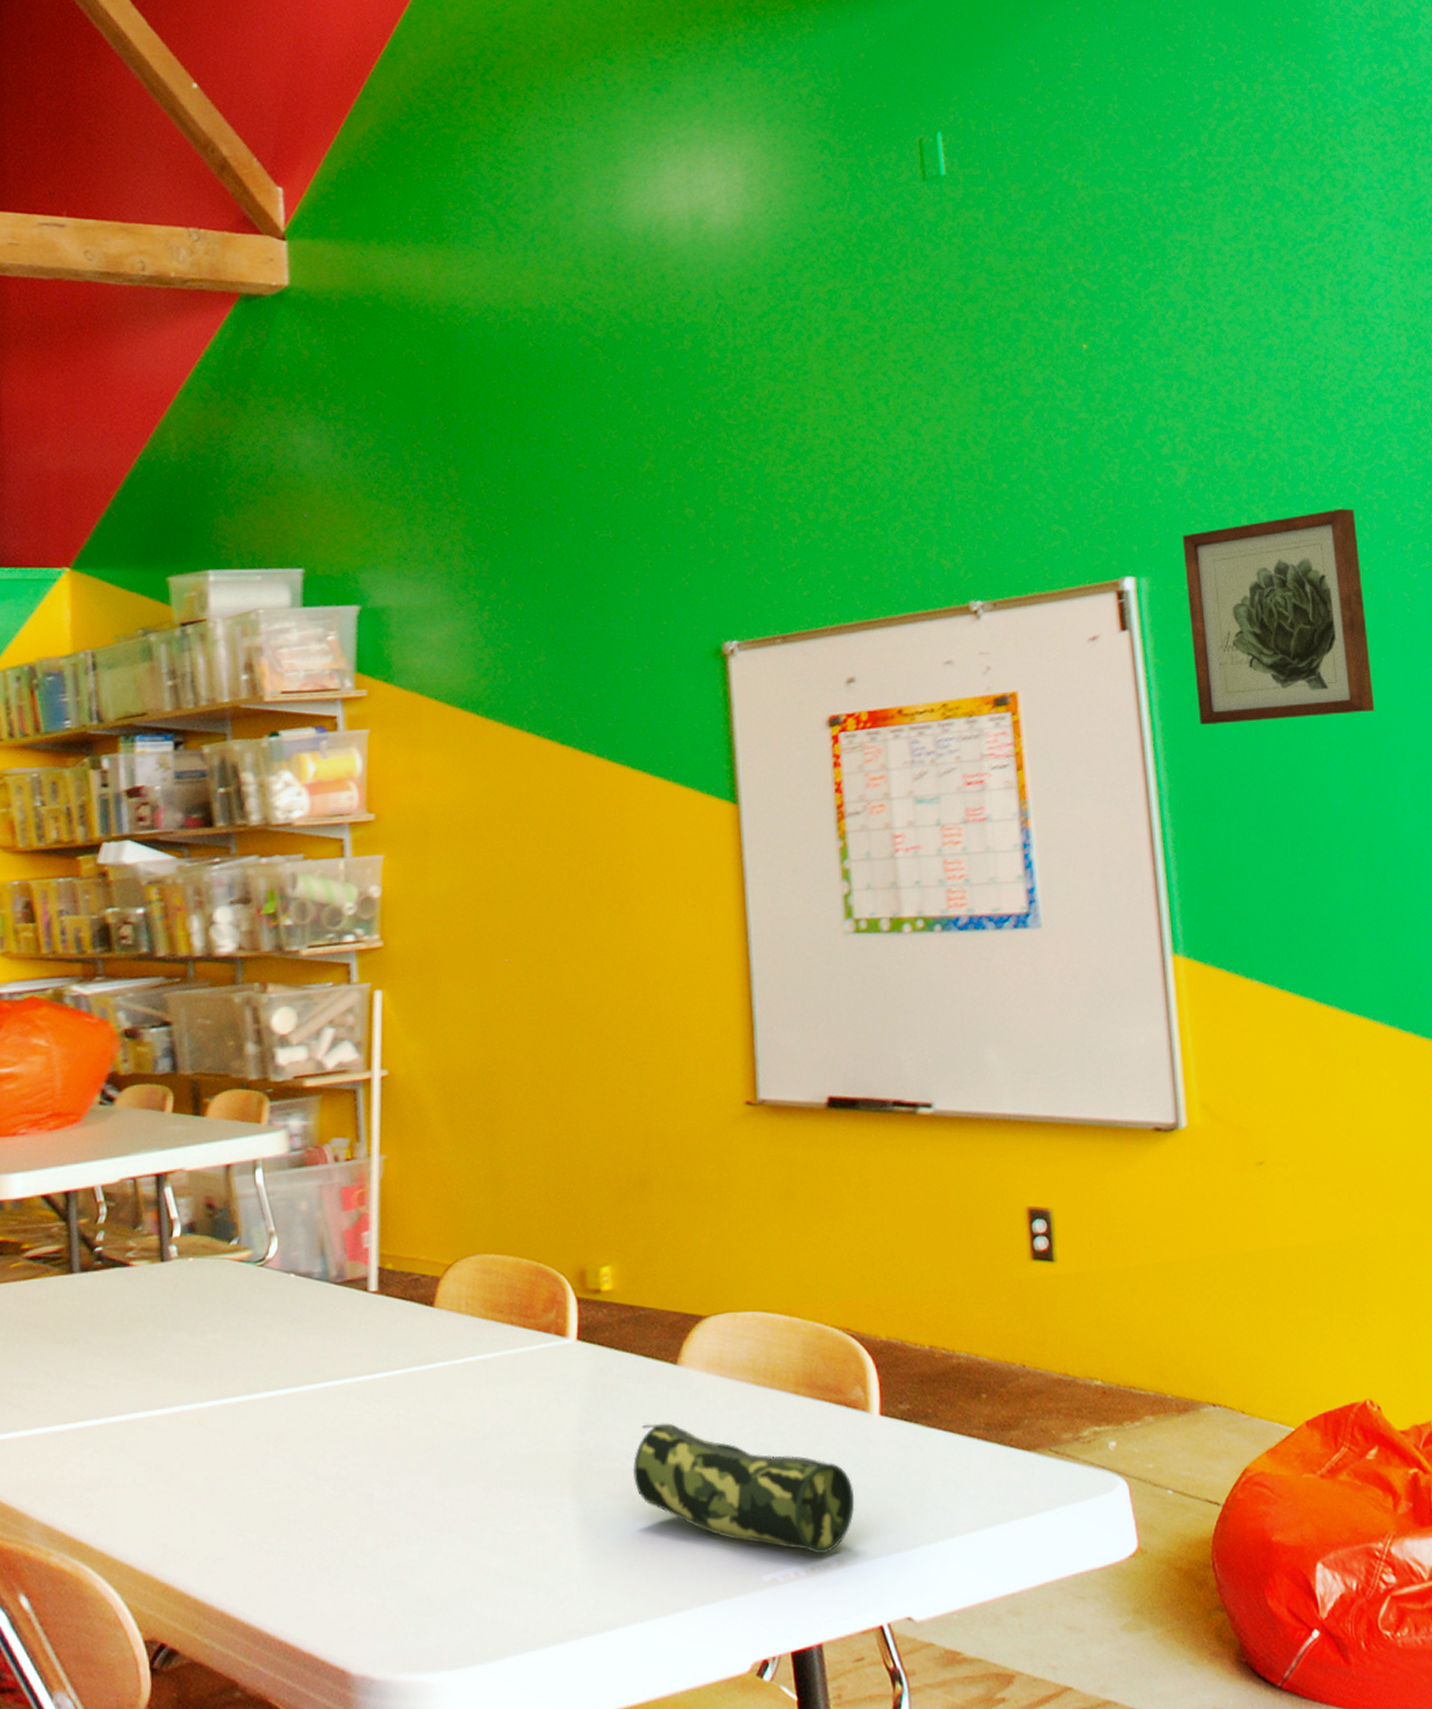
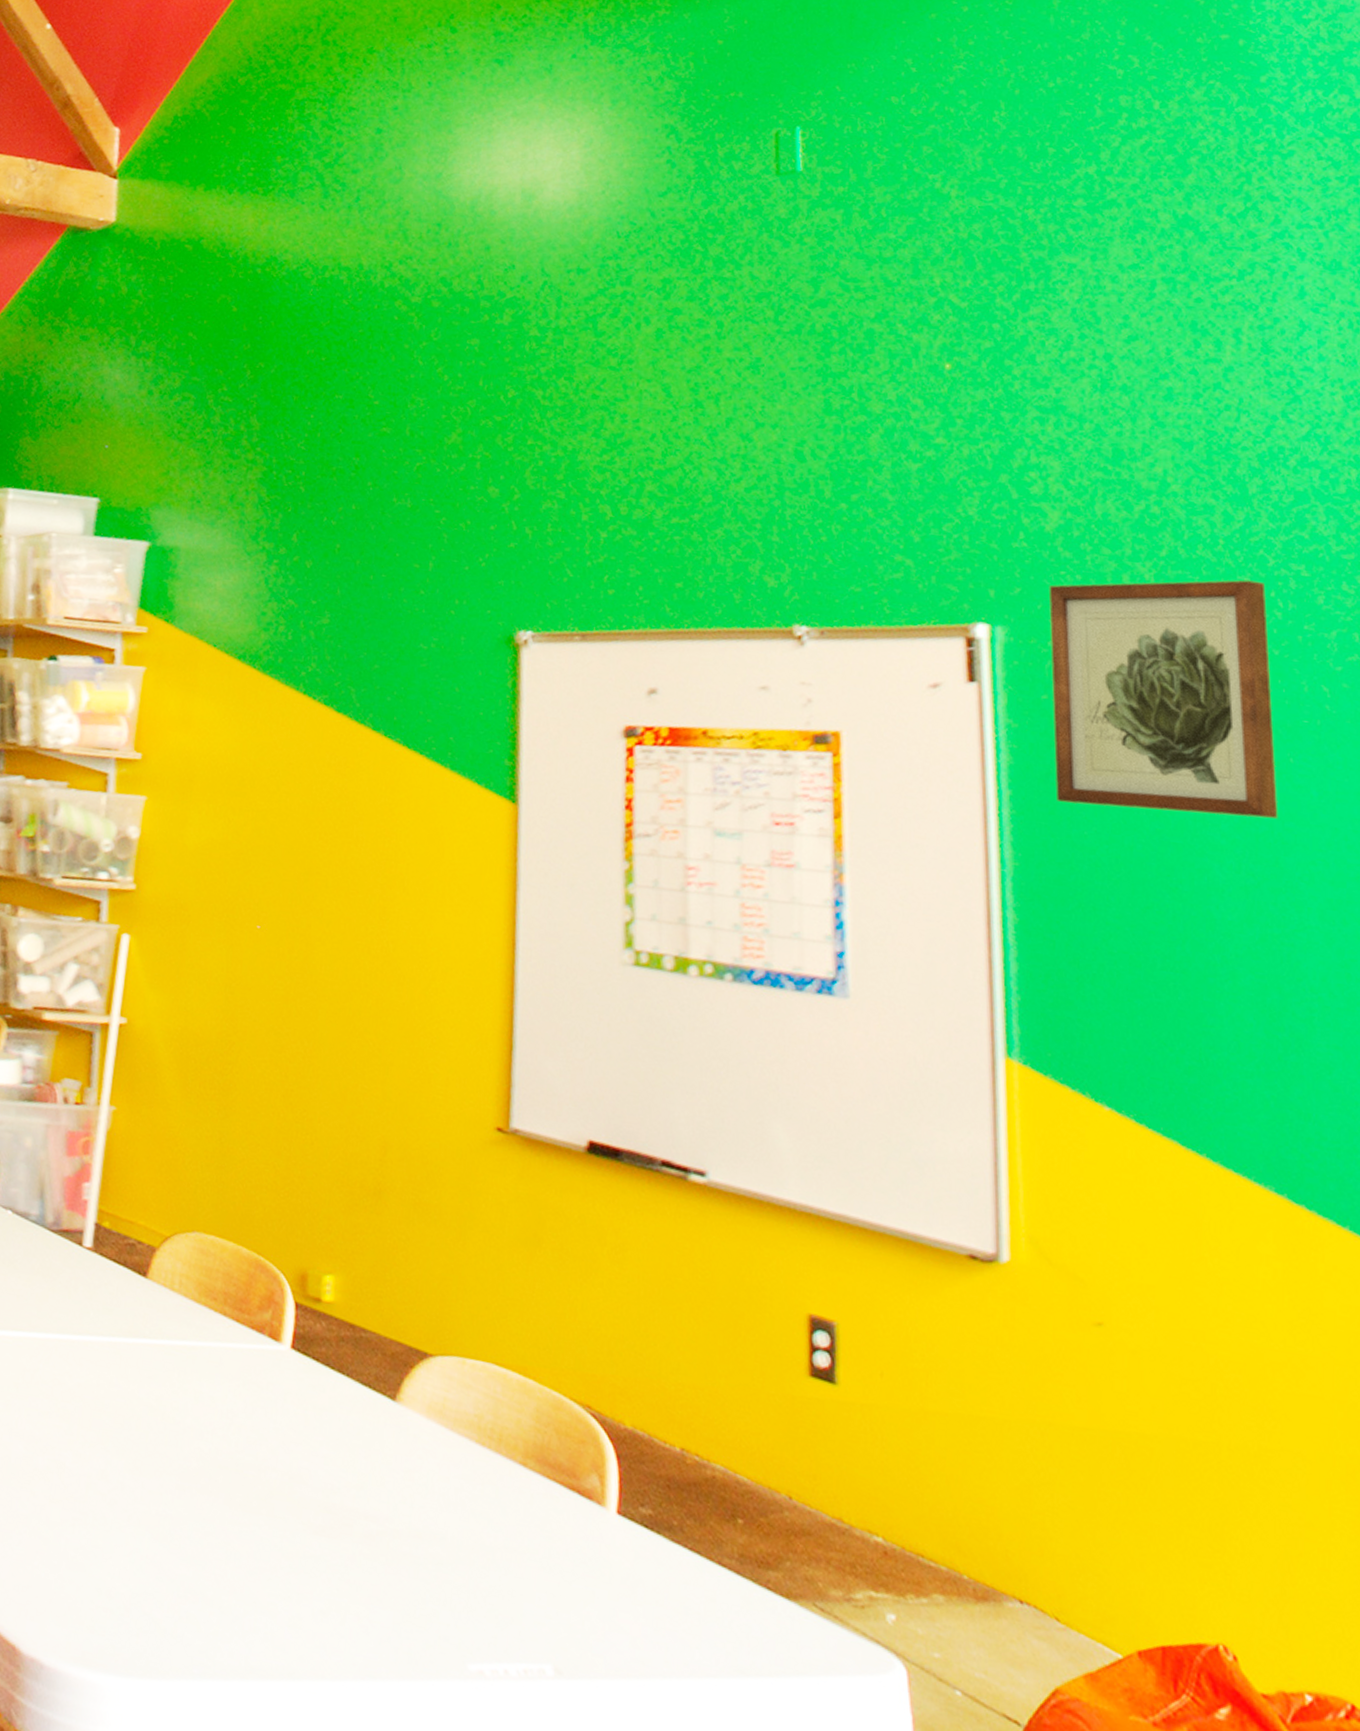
pencil case: present [632,1423,855,1554] -> none [336,1459,580,1658]

